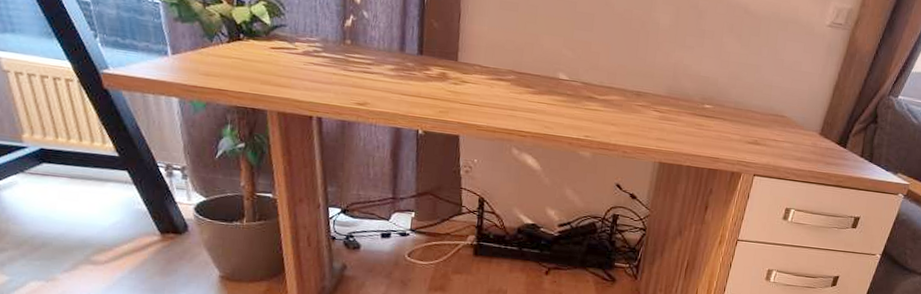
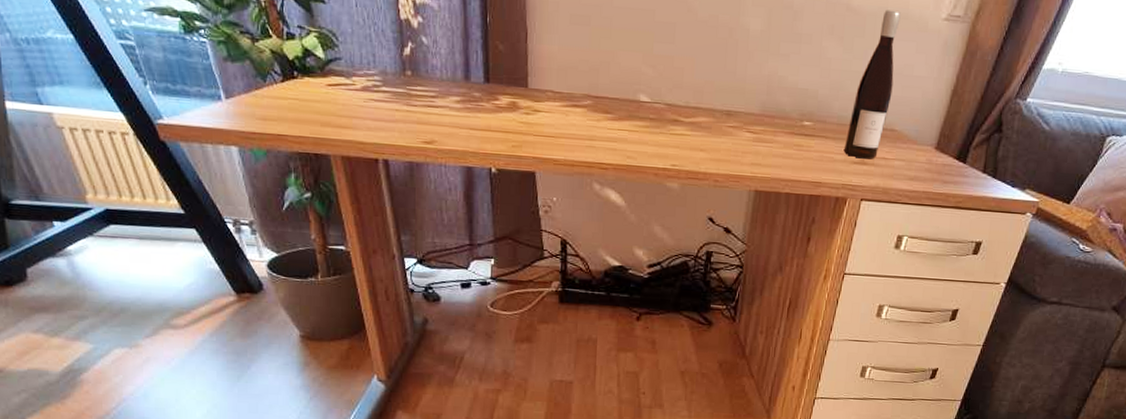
bottle: none [739,14,791,141] -> present [843,9,901,159]

